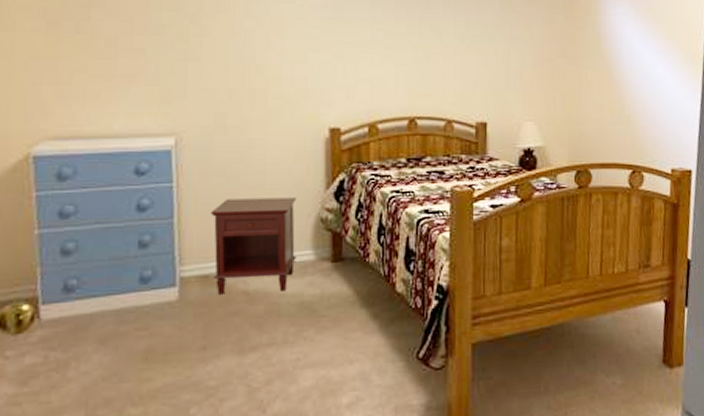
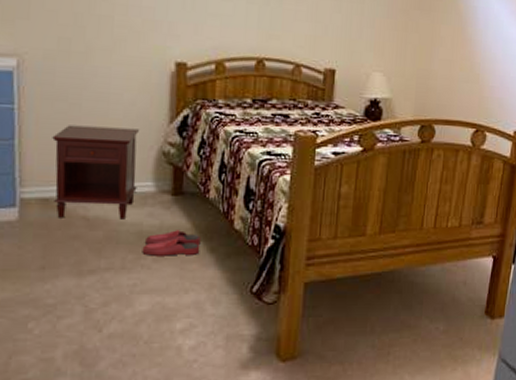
slippers: none [304,298,363,327] -> present [142,230,201,256]

